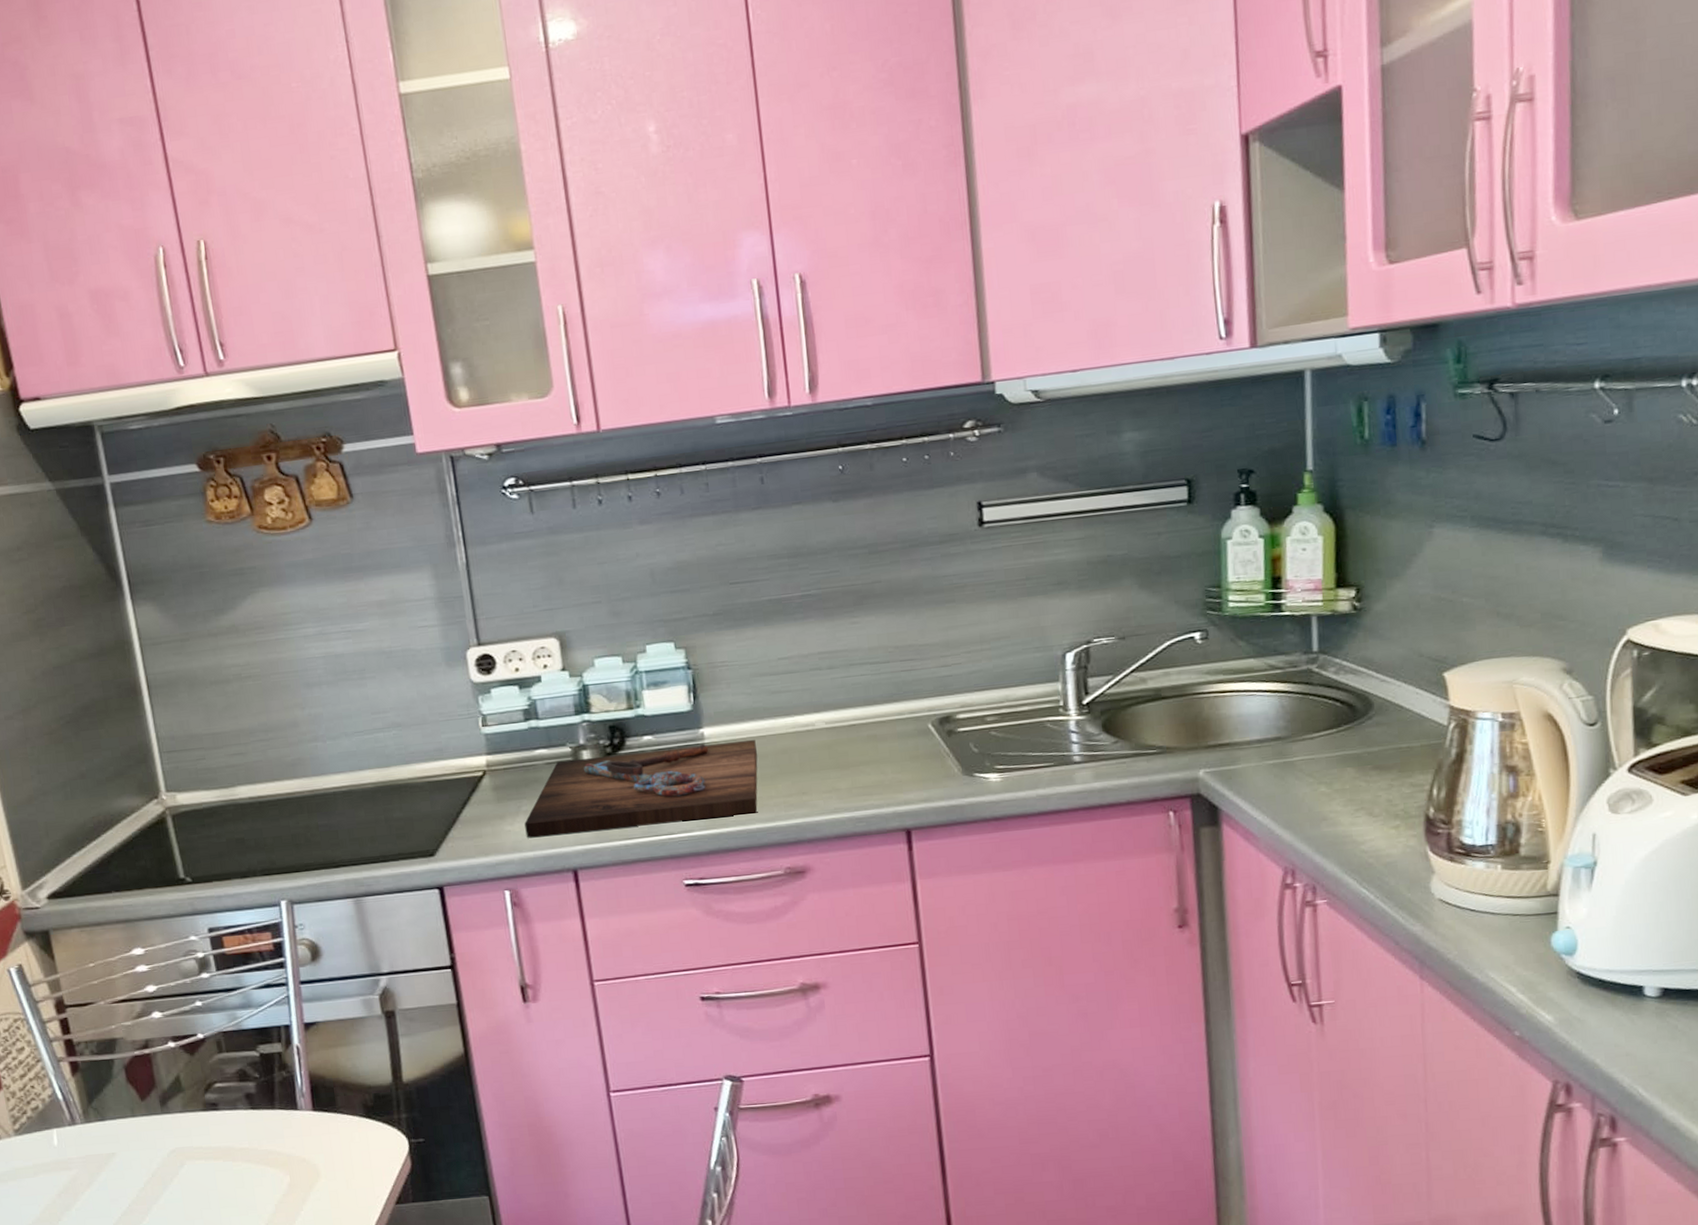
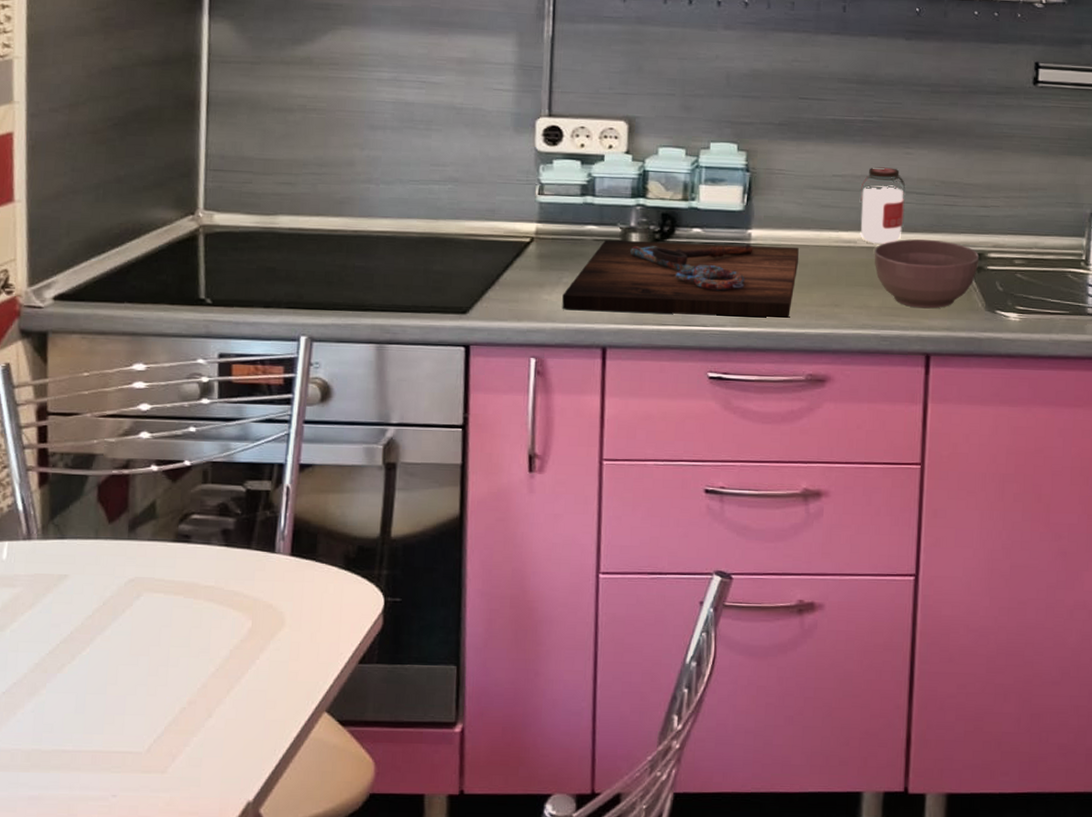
jar: none [810,641,861,723] -> present [860,167,906,244]
bowl: none [835,709,948,784] -> present [874,239,980,309]

